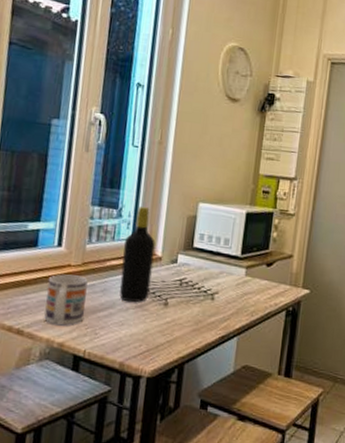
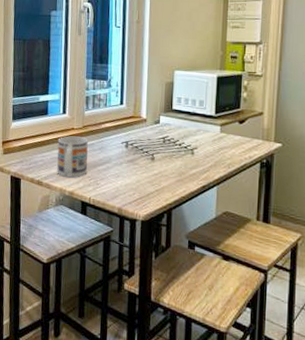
bottle: present [119,207,156,303] -> none [114,77,140,158]

